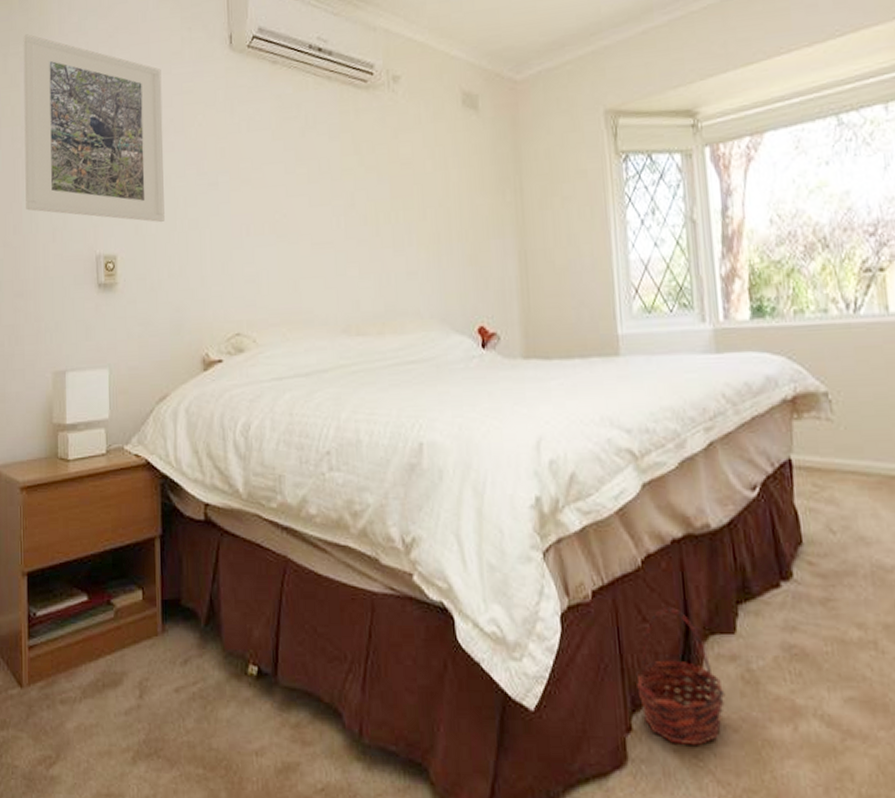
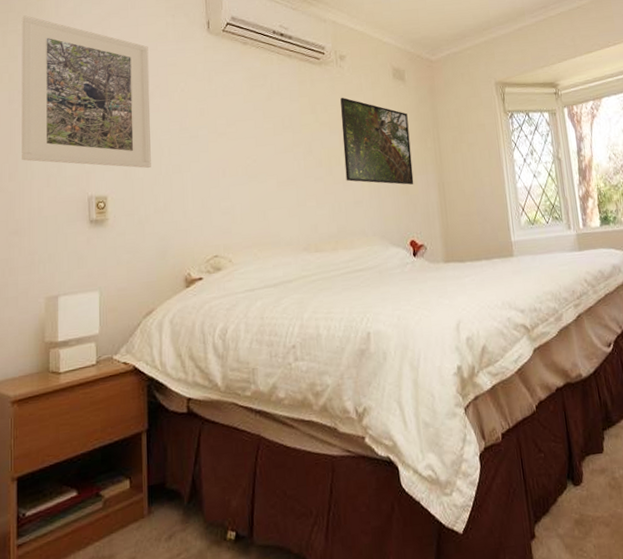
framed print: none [392,133,486,252] -> present [340,97,414,185]
basket: present [636,606,726,745] -> none [536,438,599,543]

